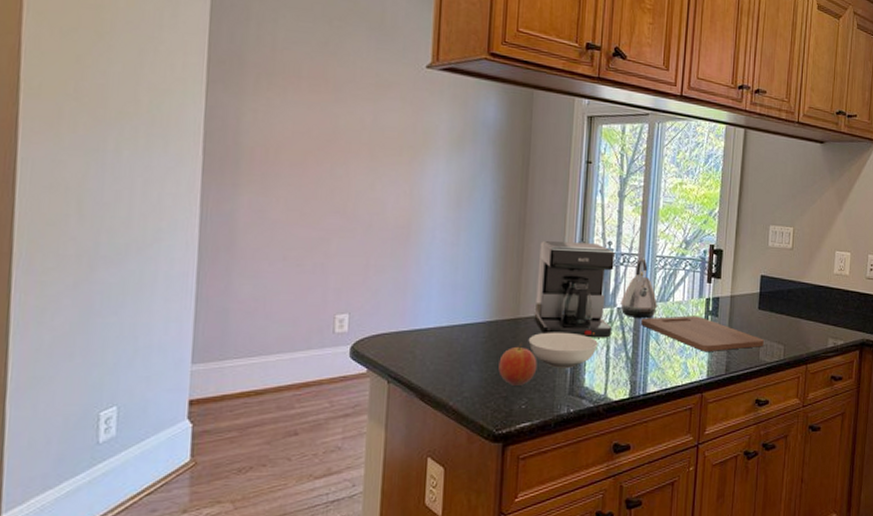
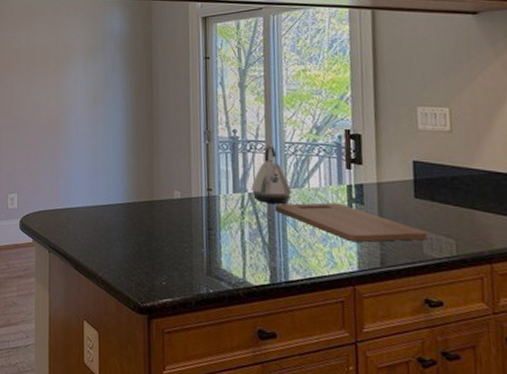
fruit: present [498,343,537,386] -> none [139,224,174,263]
bowl: present [528,332,598,368] -> none [164,214,232,250]
coffee maker: present [534,241,615,338] -> none [167,131,244,223]

